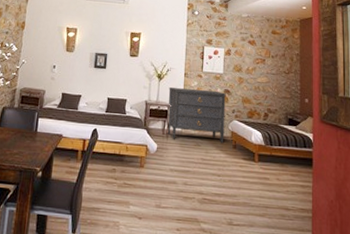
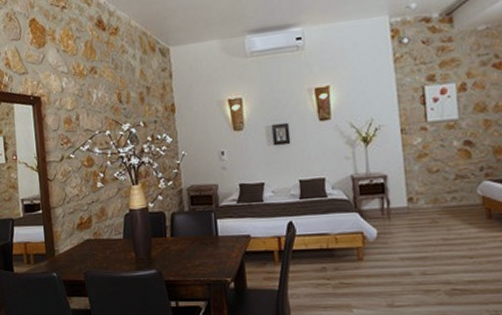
dresser: present [167,87,226,144] -> none [381,145,473,219]

